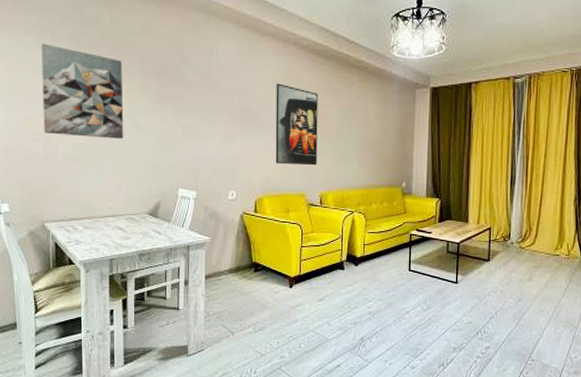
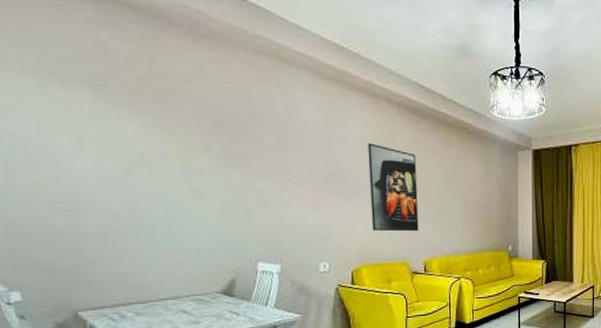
wall art: present [41,43,124,139] -> none [48,87,181,207]

